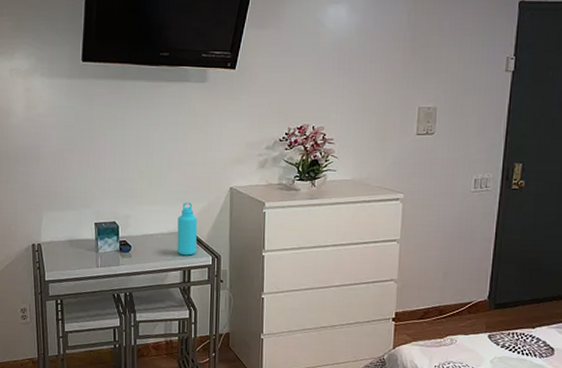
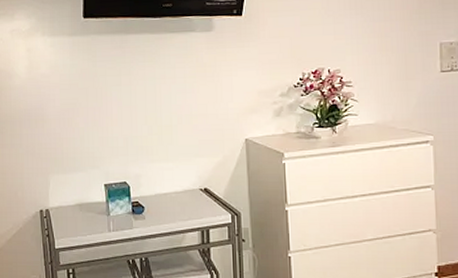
water bottle: present [177,202,197,256] -> none [192,157,215,214]

